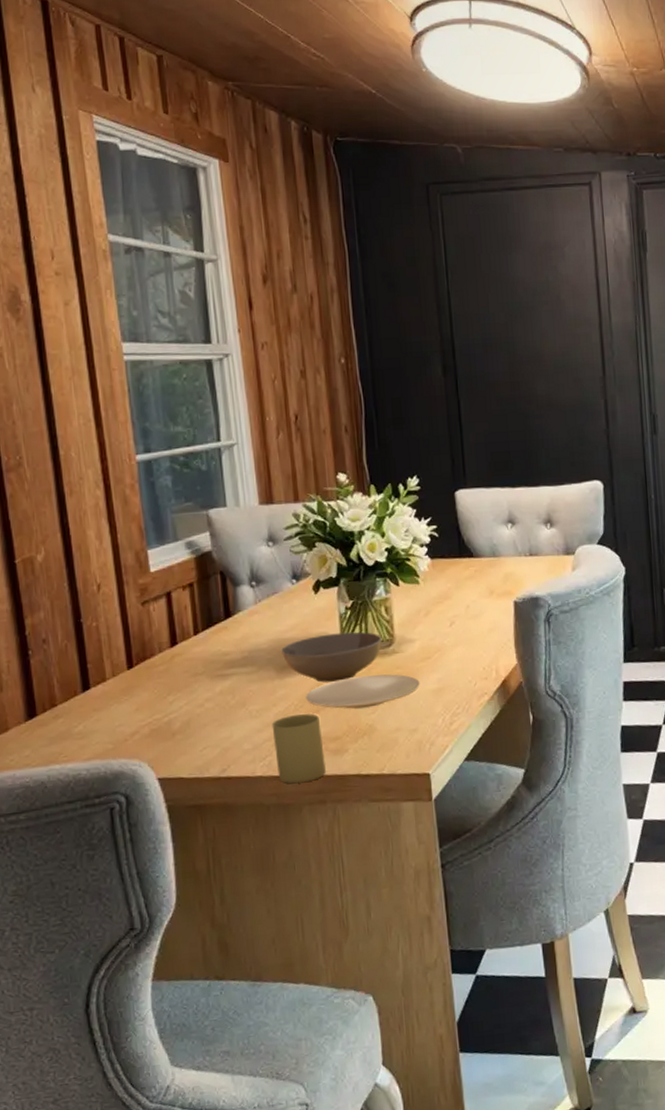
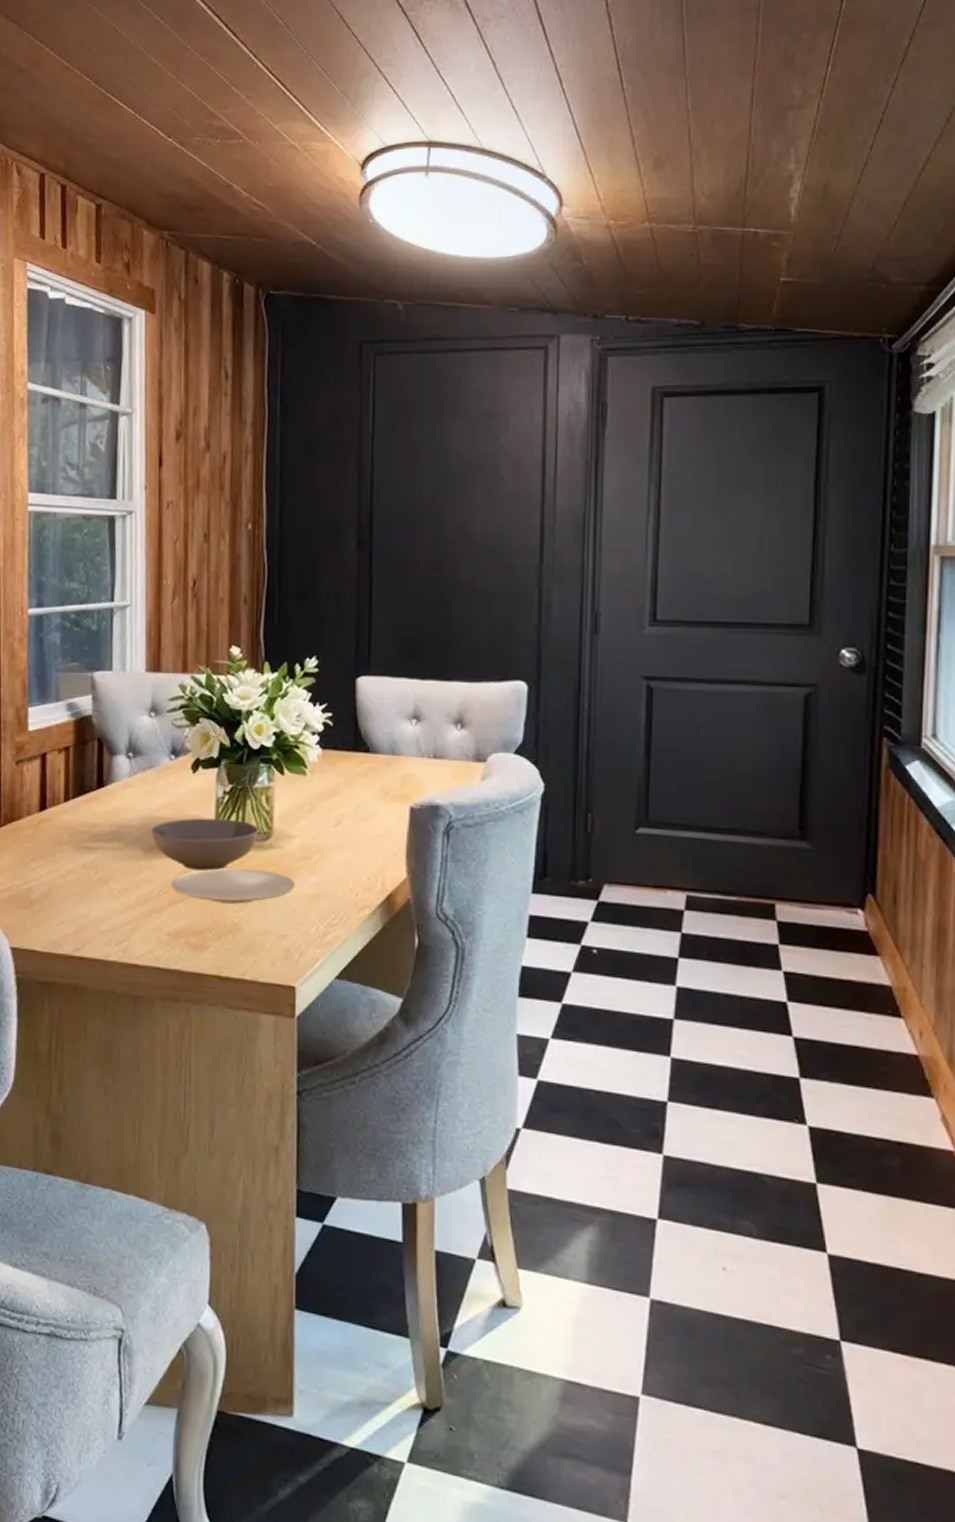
cup: present [271,714,326,784] -> none [132,900,184,976]

